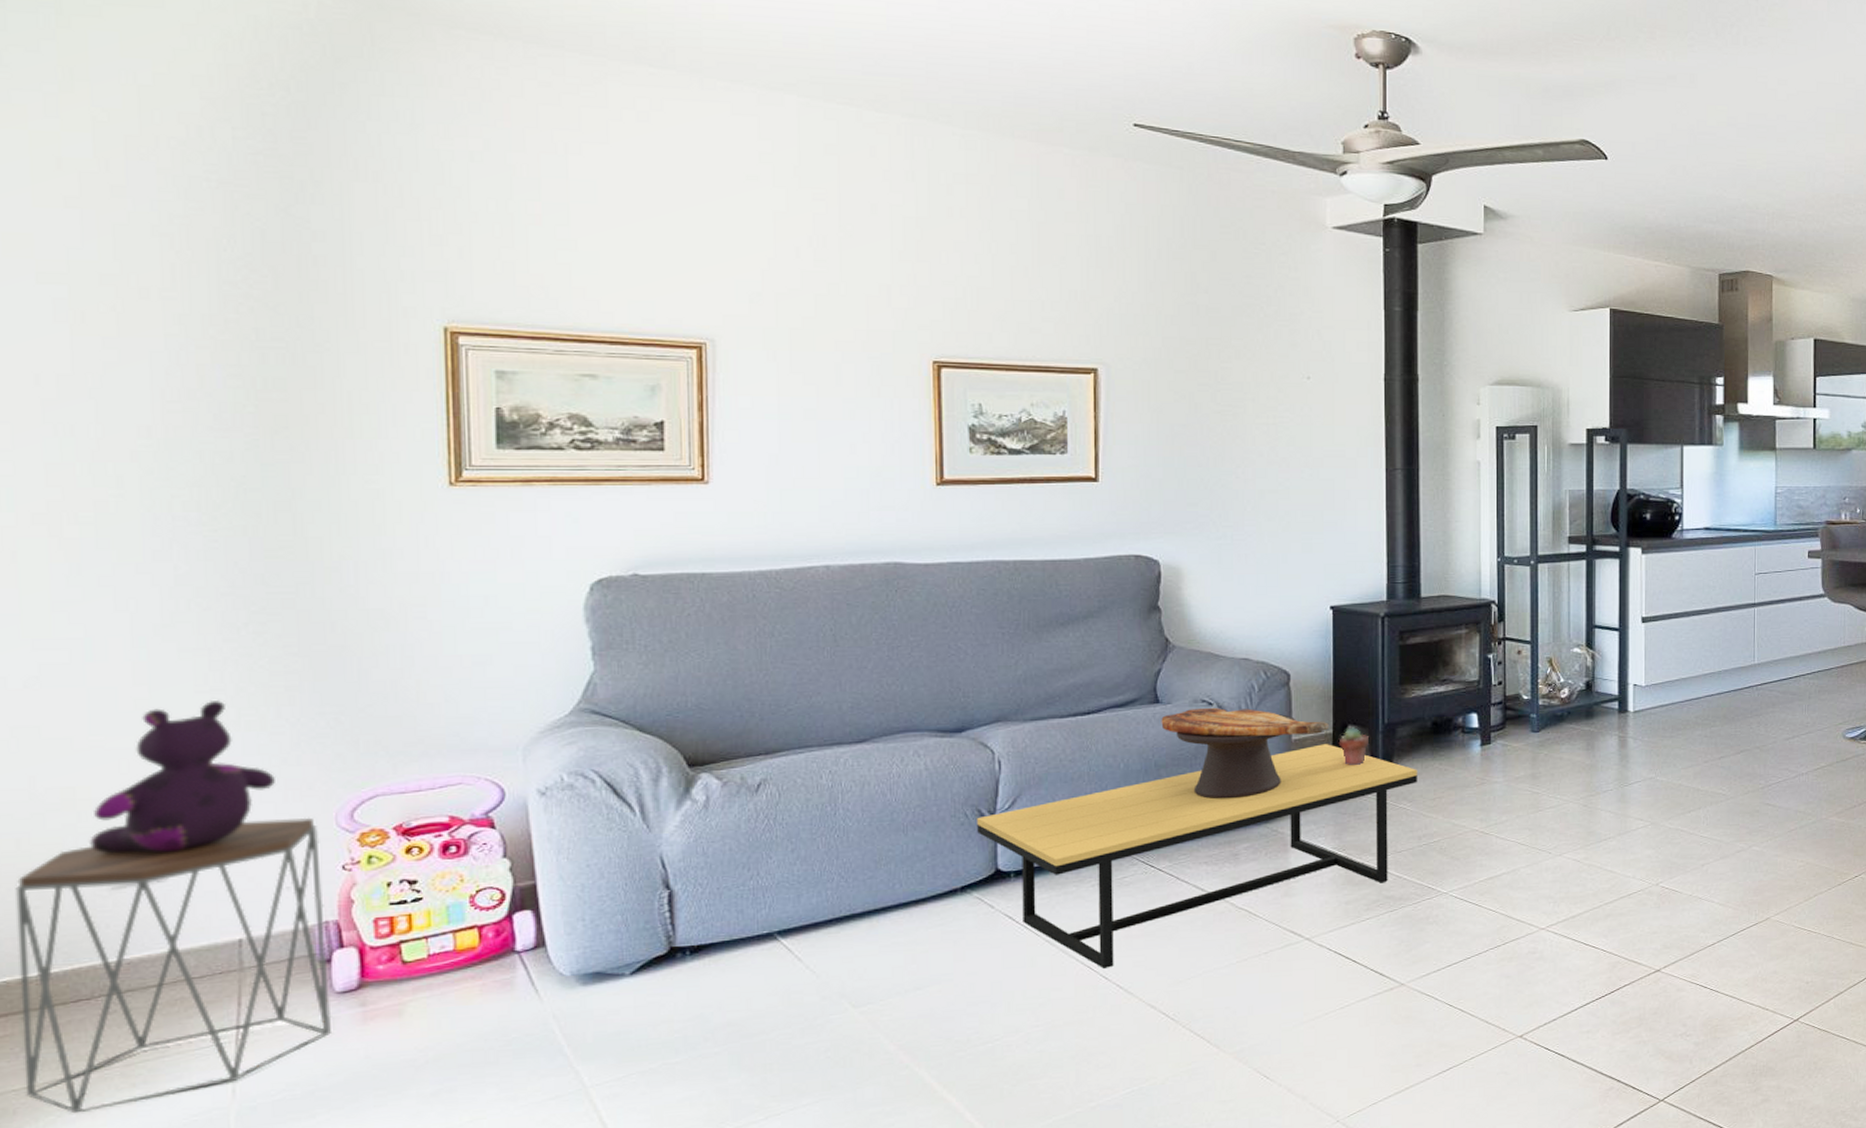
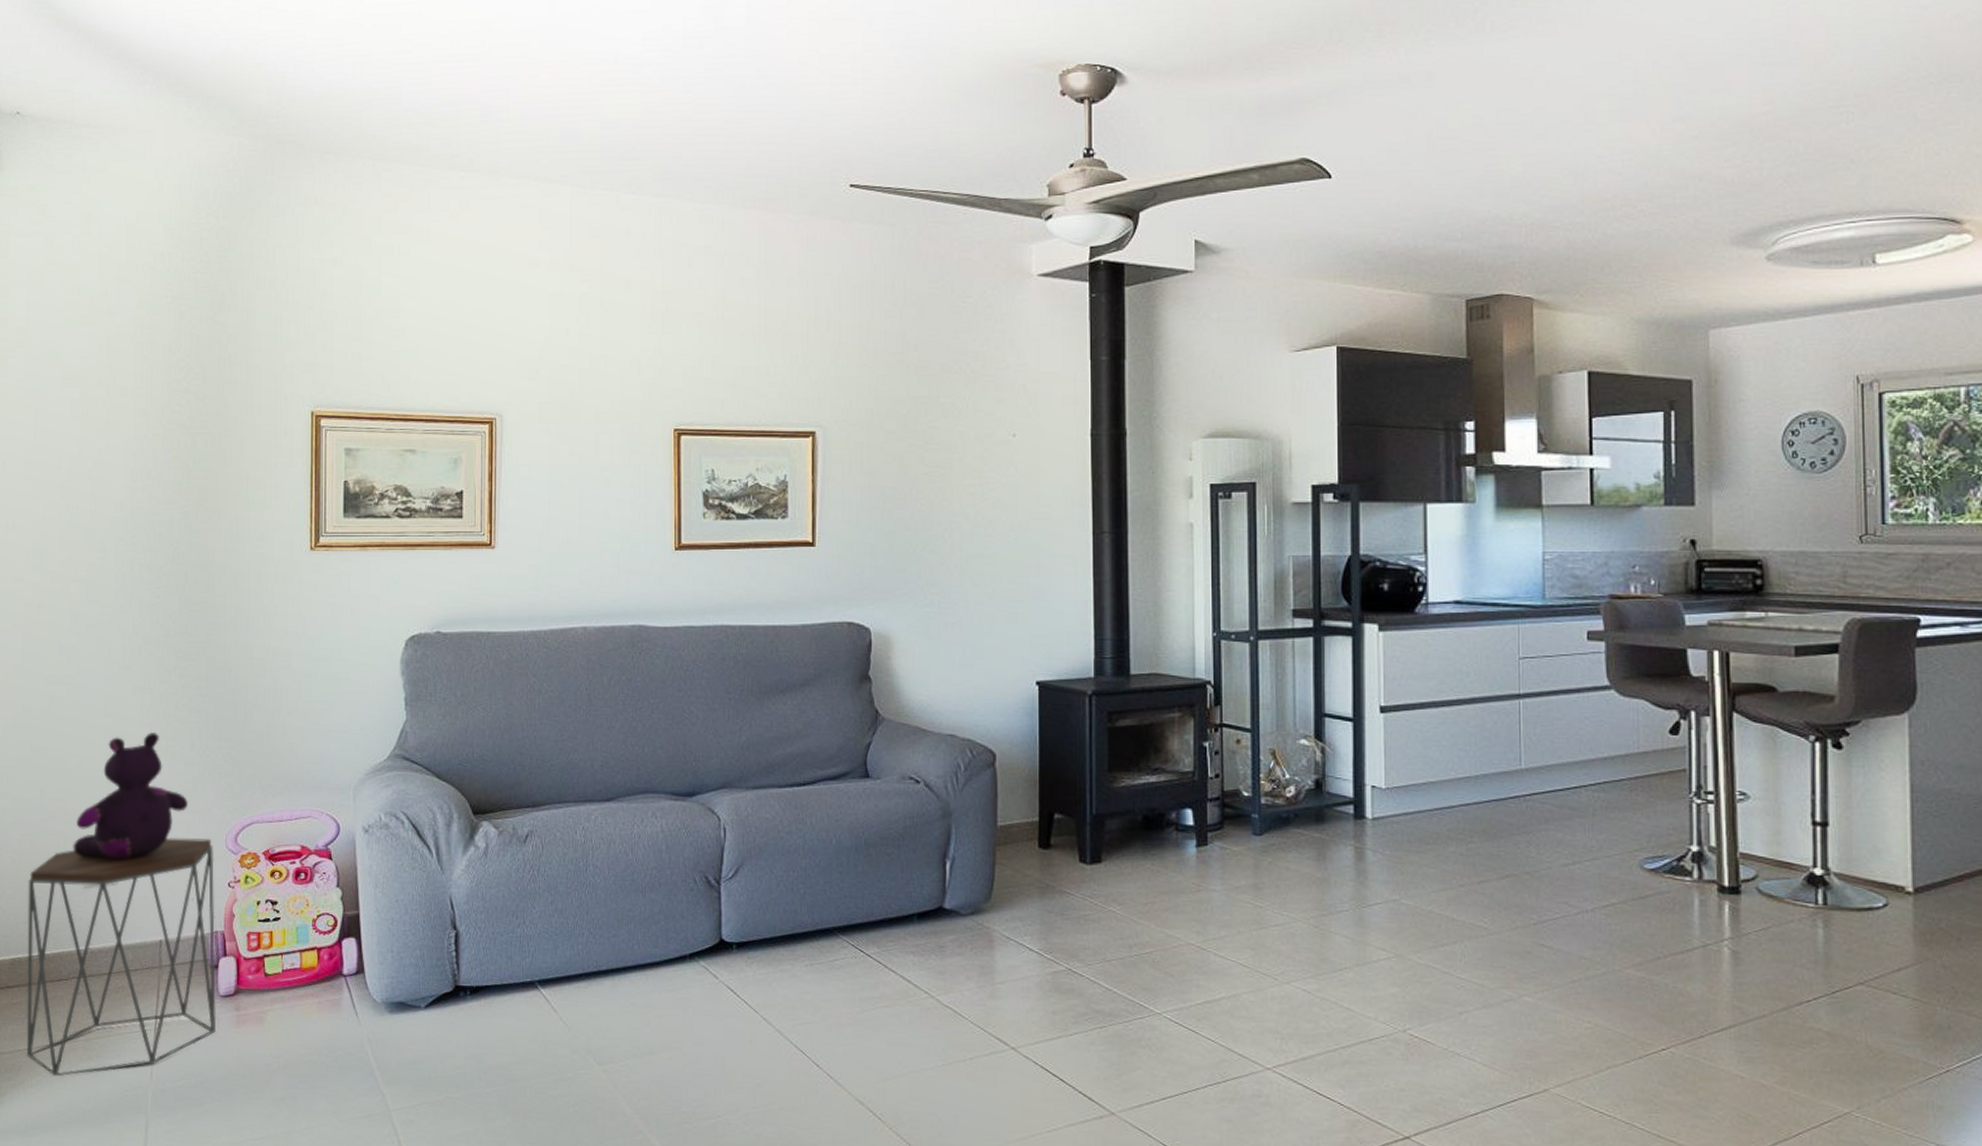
coffee table: present [977,744,1417,968] -> none [705,833,1128,1055]
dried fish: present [1161,707,1330,800] -> none [871,785,1036,886]
potted succulent: present [1338,727,1369,765] -> none [1045,816,1076,859]

